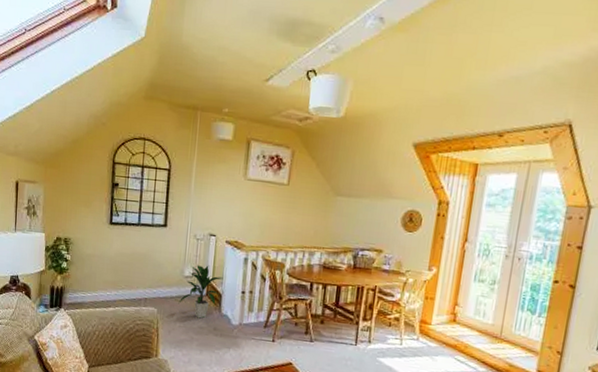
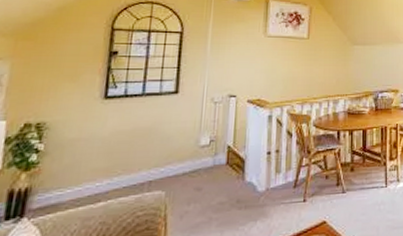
indoor plant: present [178,265,223,319] -> none [192,129,246,193]

